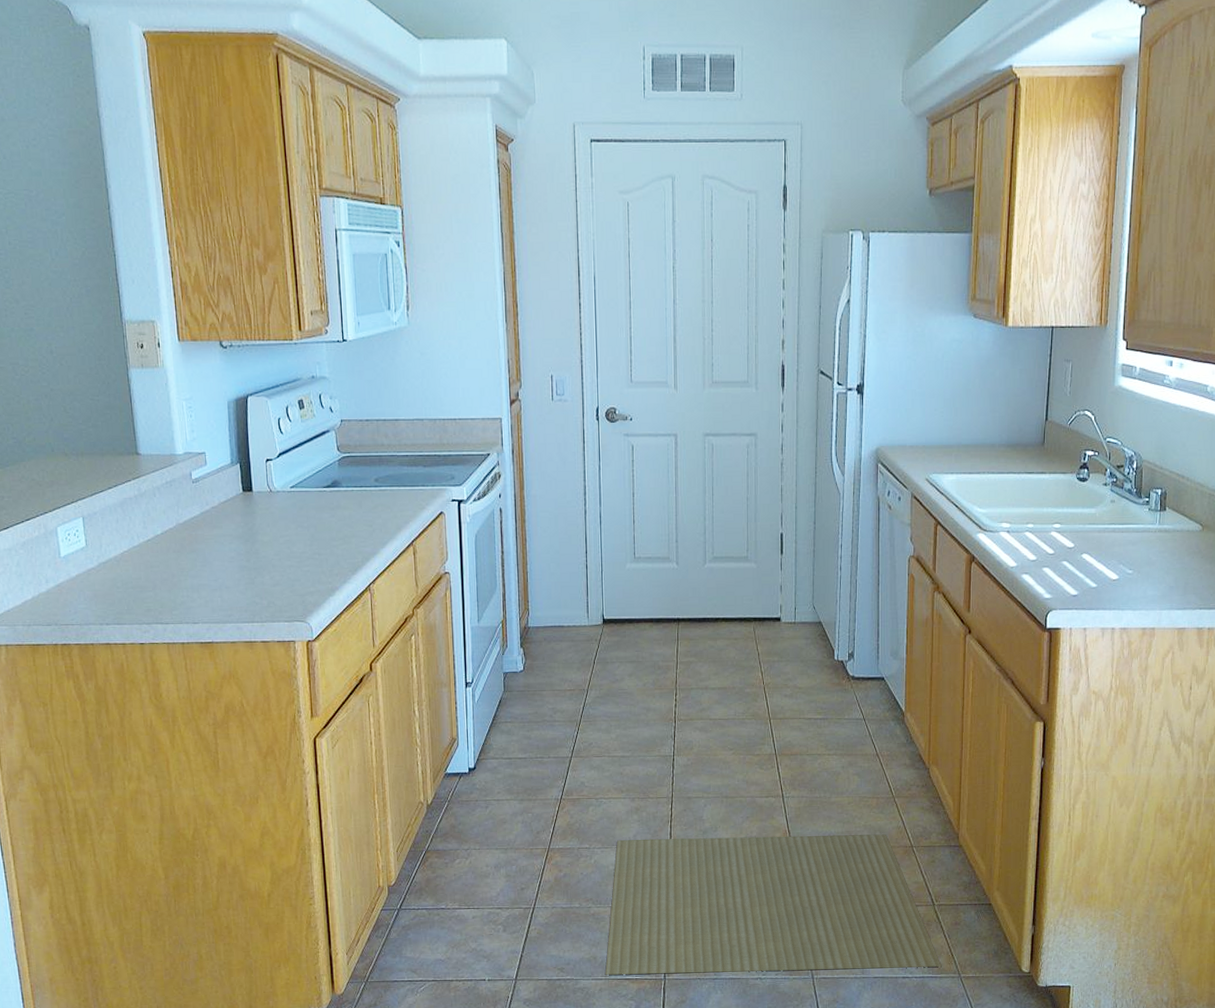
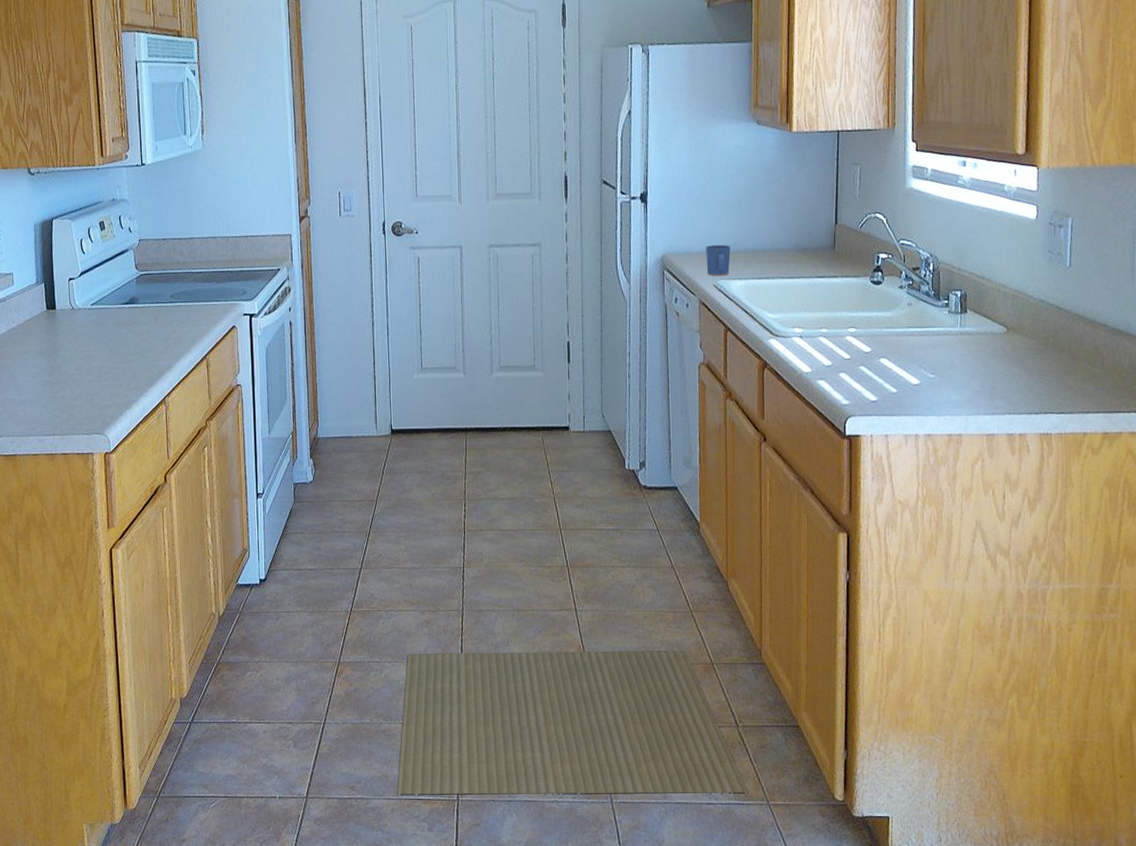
mug: none [919,438,943,471] -> present [706,244,731,277]

